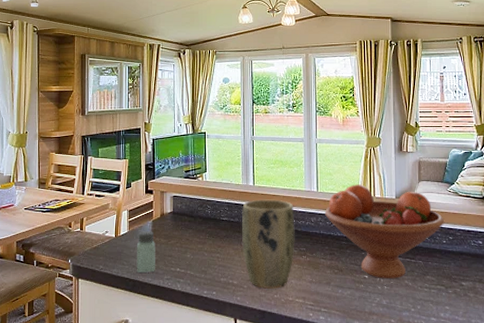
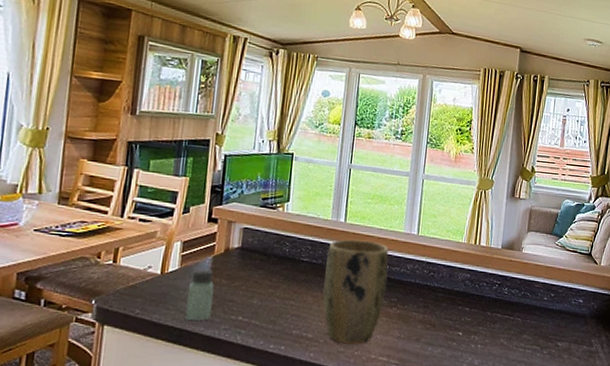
fruit bowl: present [324,184,445,278] -> none [422,230,549,337]

